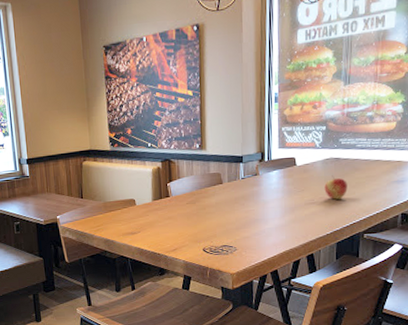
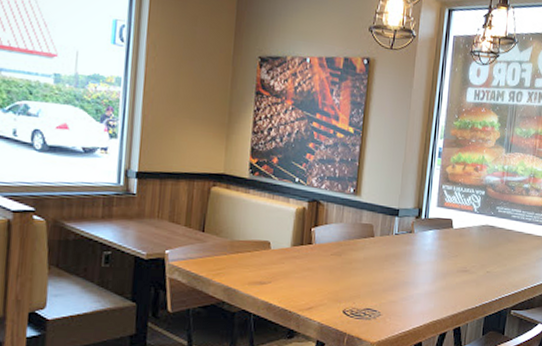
apple: present [324,175,348,200] -> none [478,244,500,270]

